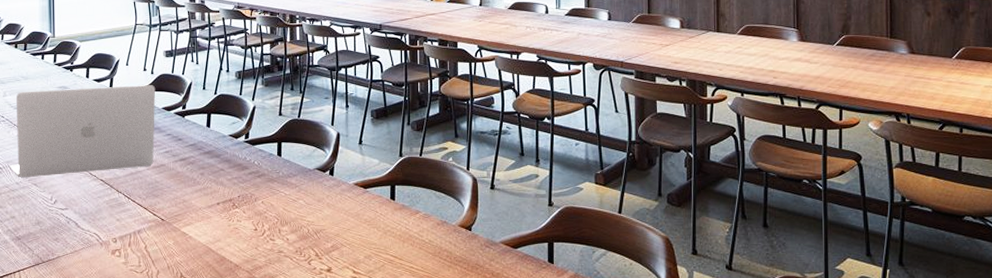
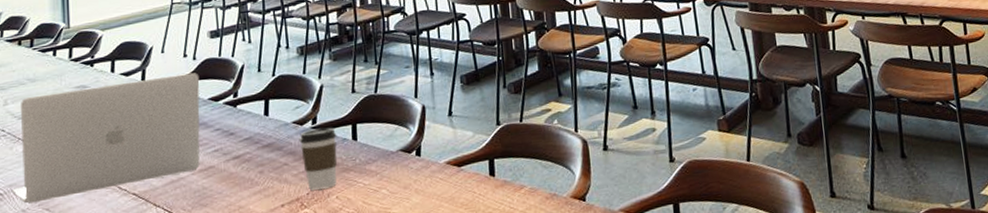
coffee cup: none [234,143,265,194] -> present [299,127,337,190]

